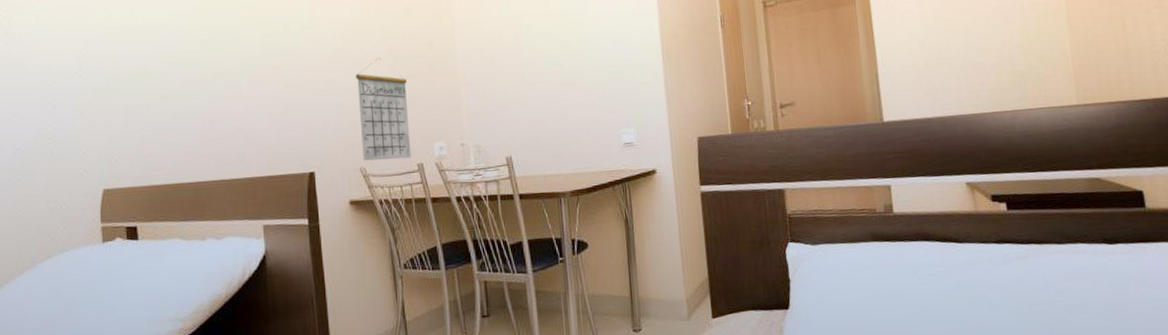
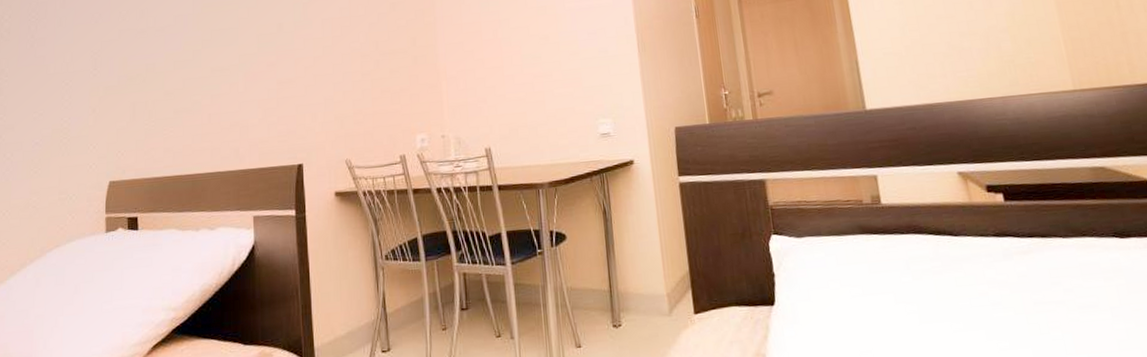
calendar: present [355,58,412,161] -> none [343,53,394,153]

